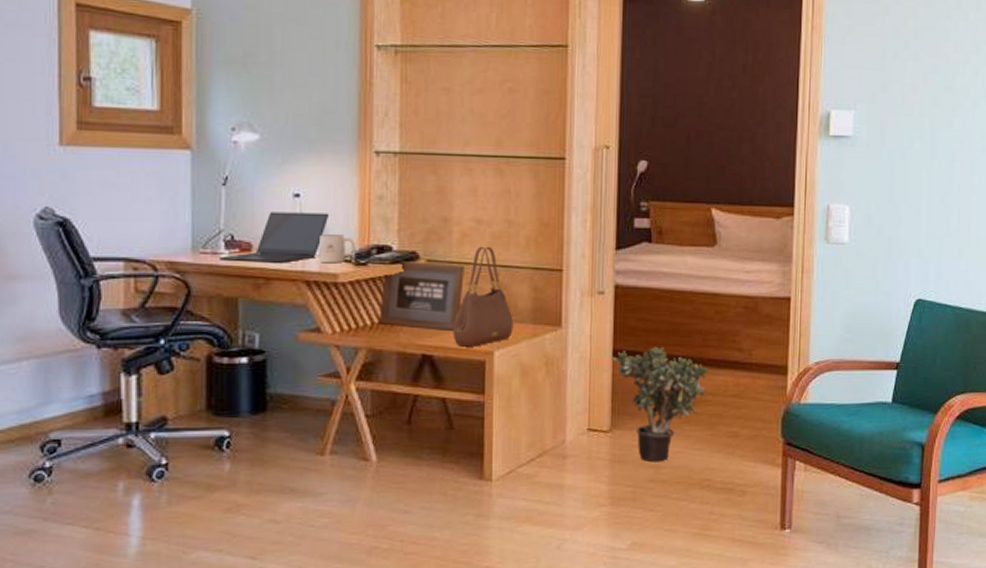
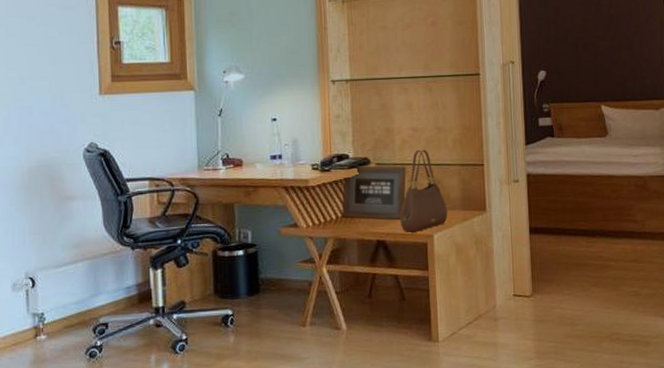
laptop: present [220,212,330,263] -> none [219,132,300,175]
mug: present [318,233,355,264] -> none [292,147,320,172]
potted plant: present [611,346,709,461] -> none [528,222,610,320]

